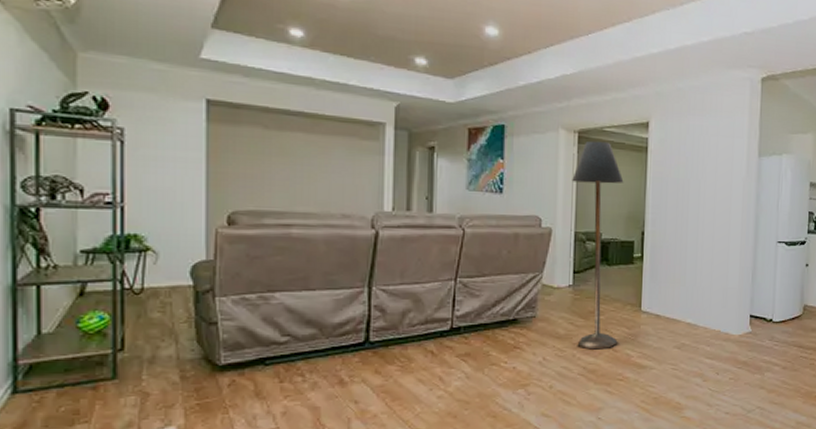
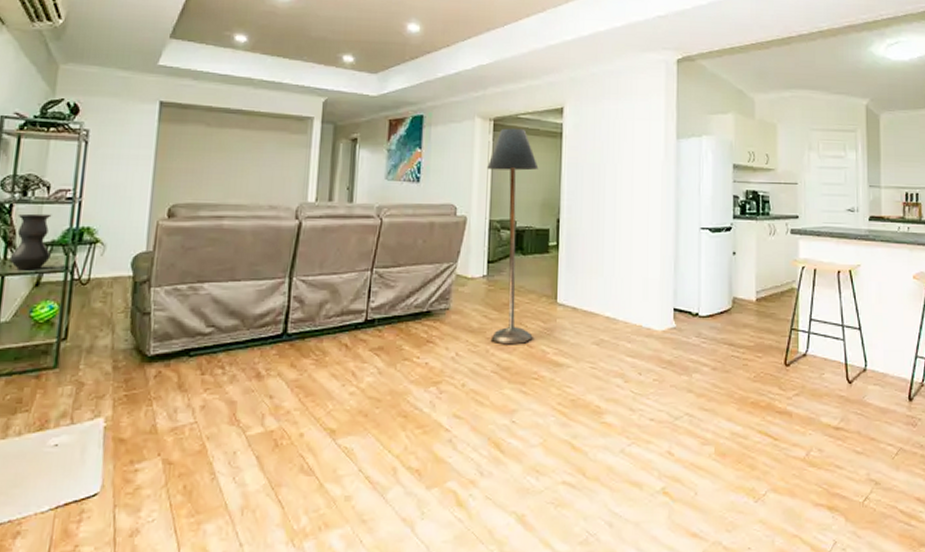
vase: none [43,218,93,279] -> present [9,213,52,270]

